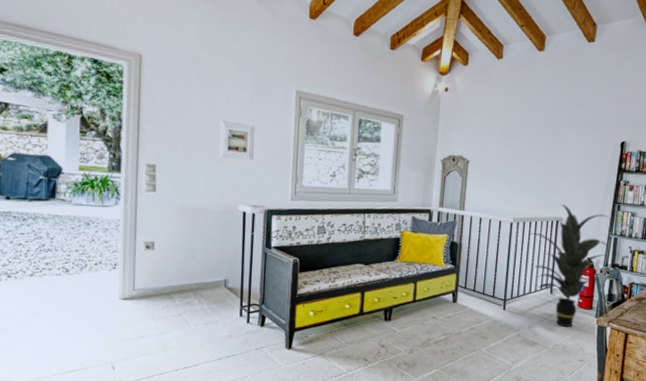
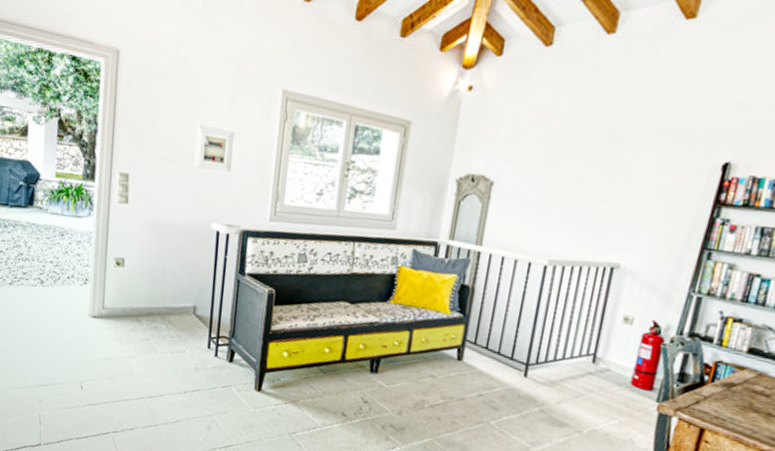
indoor plant: present [529,204,611,327] -> none [569,246,695,410]

